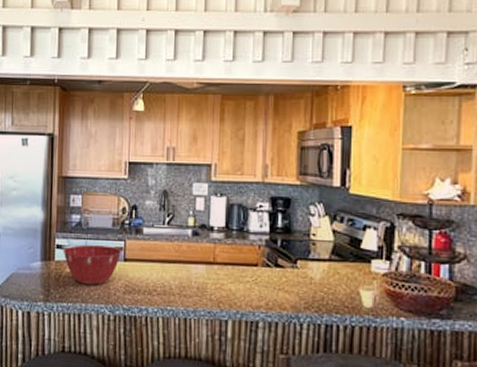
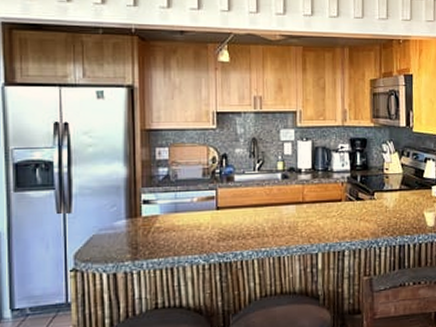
mixing bowl: present [63,245,121,285] -> none [150,196,213,237]

